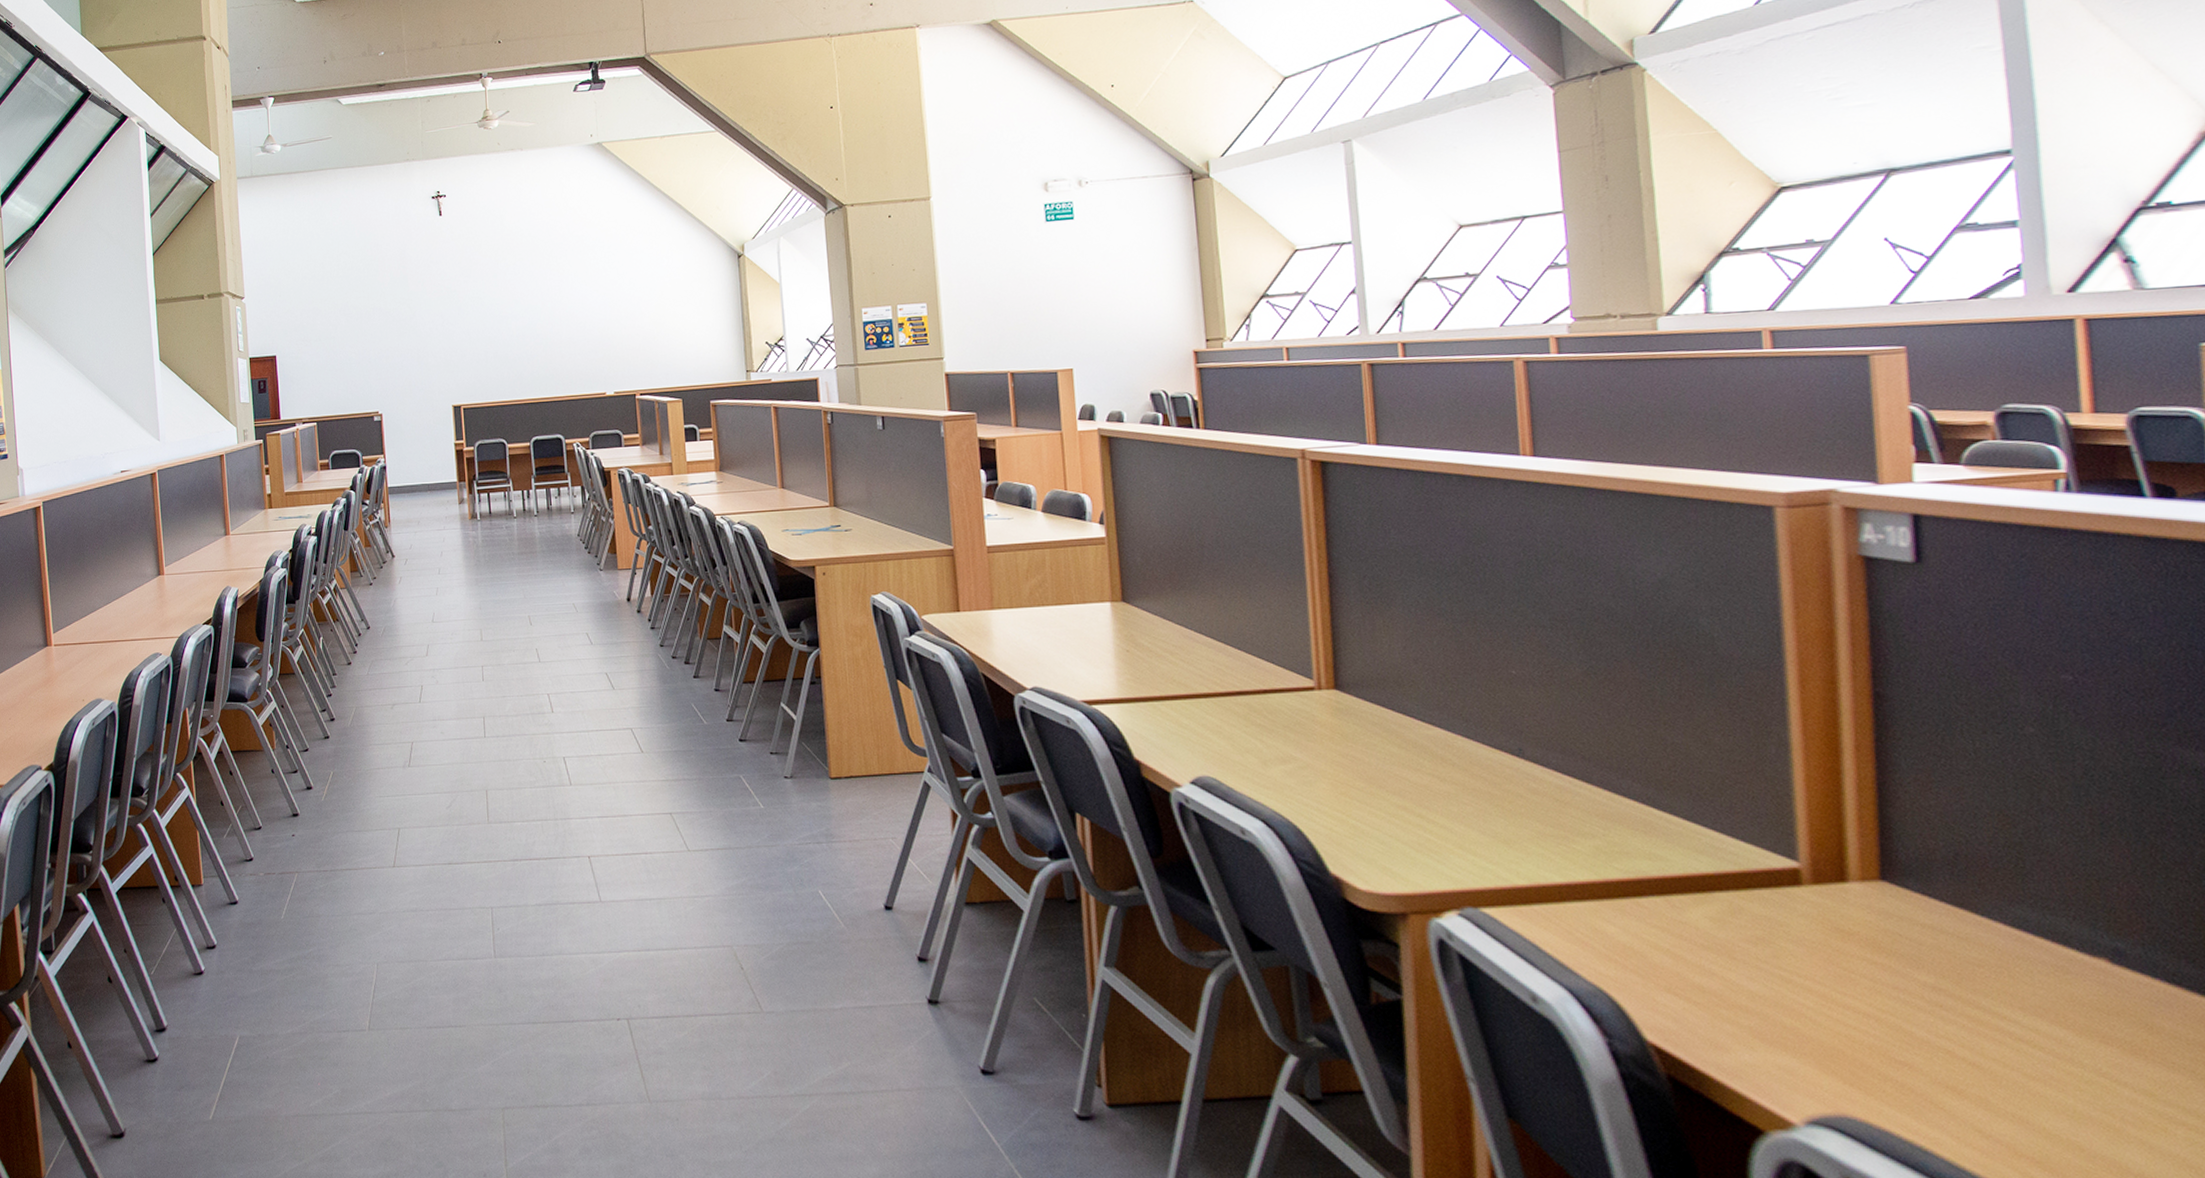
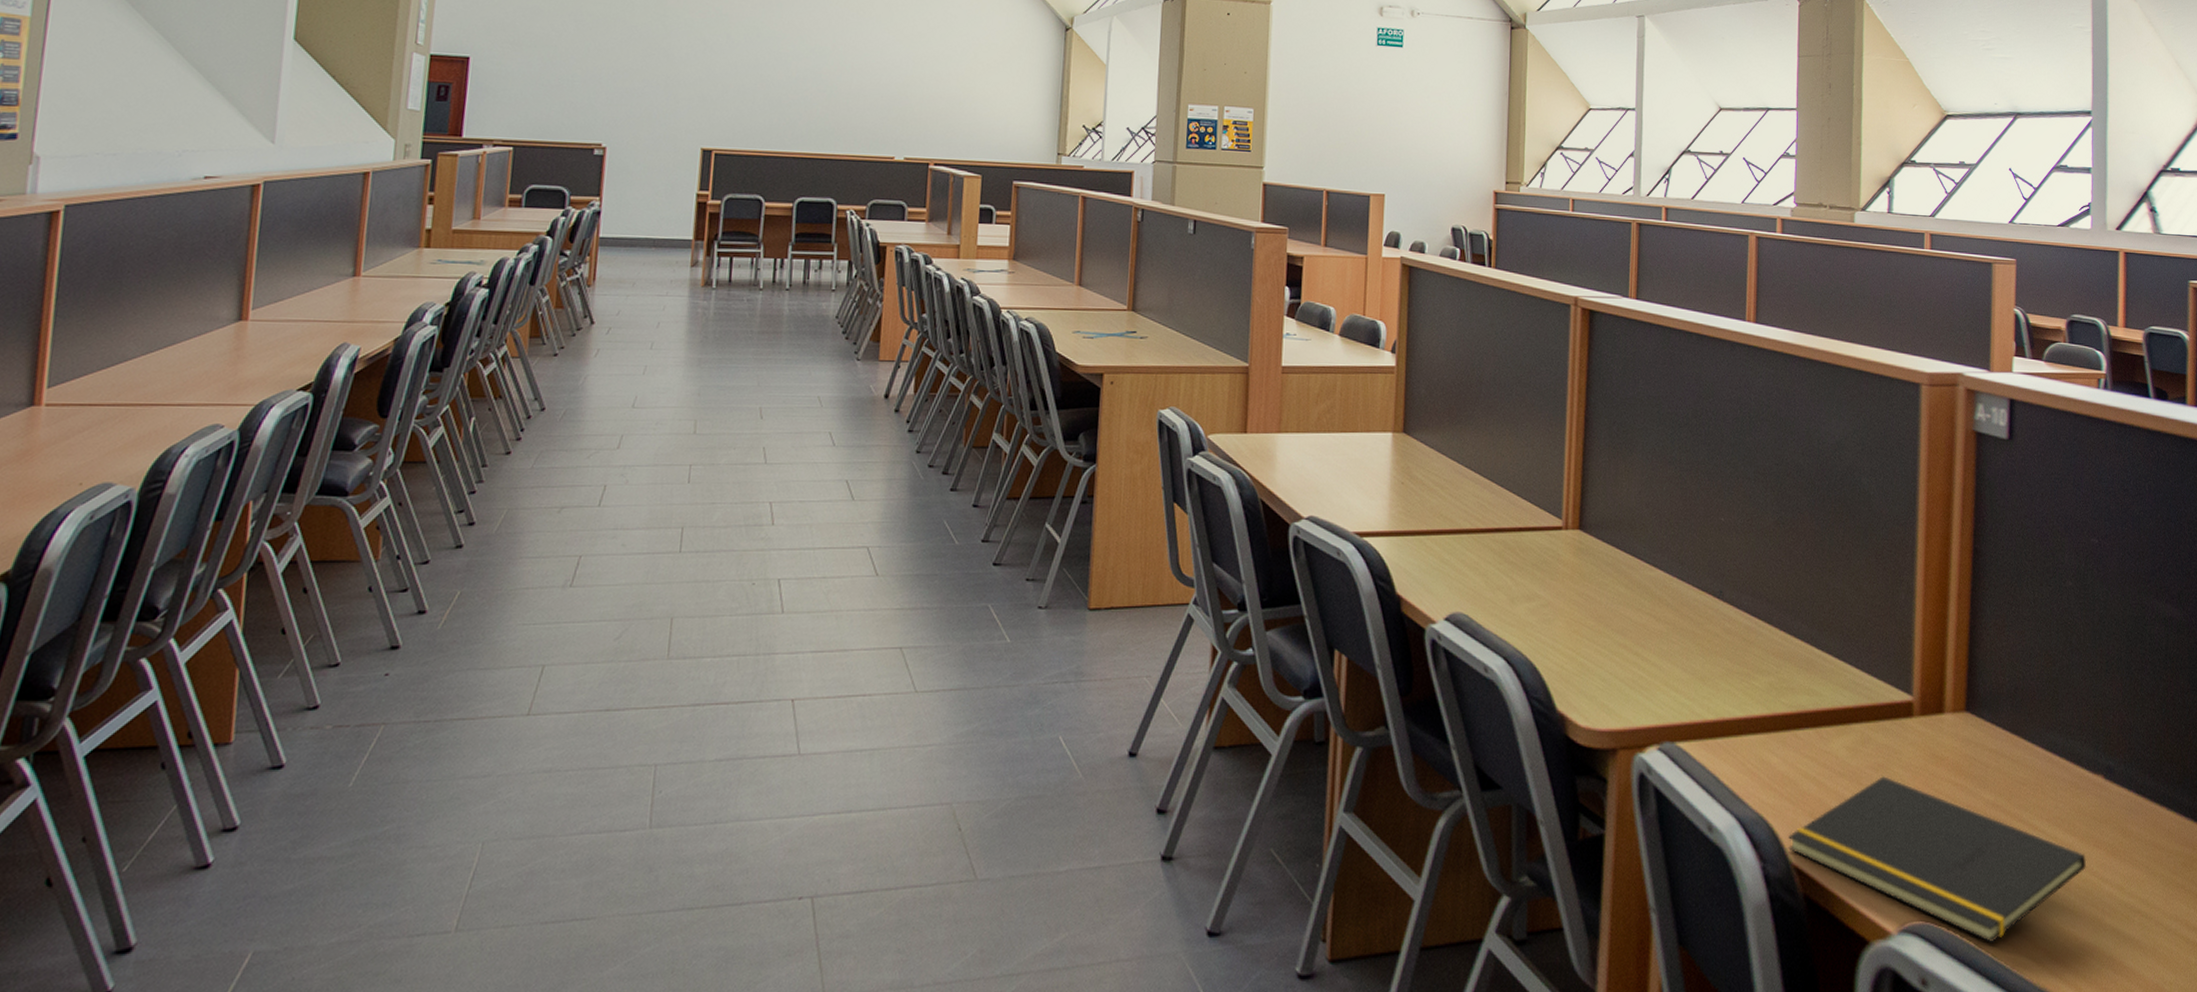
notepad: none [1639,951,2091,1146] -> present [1788,776,2087,944]

